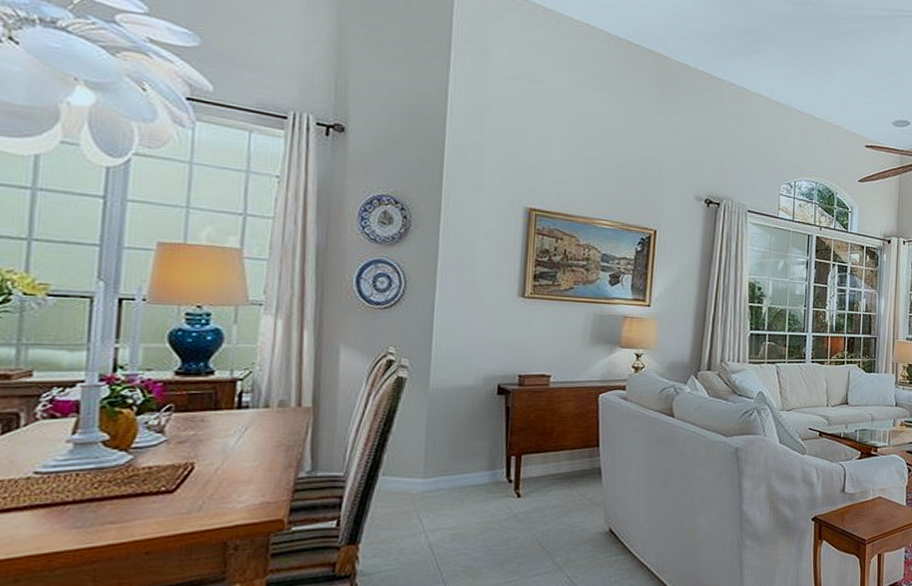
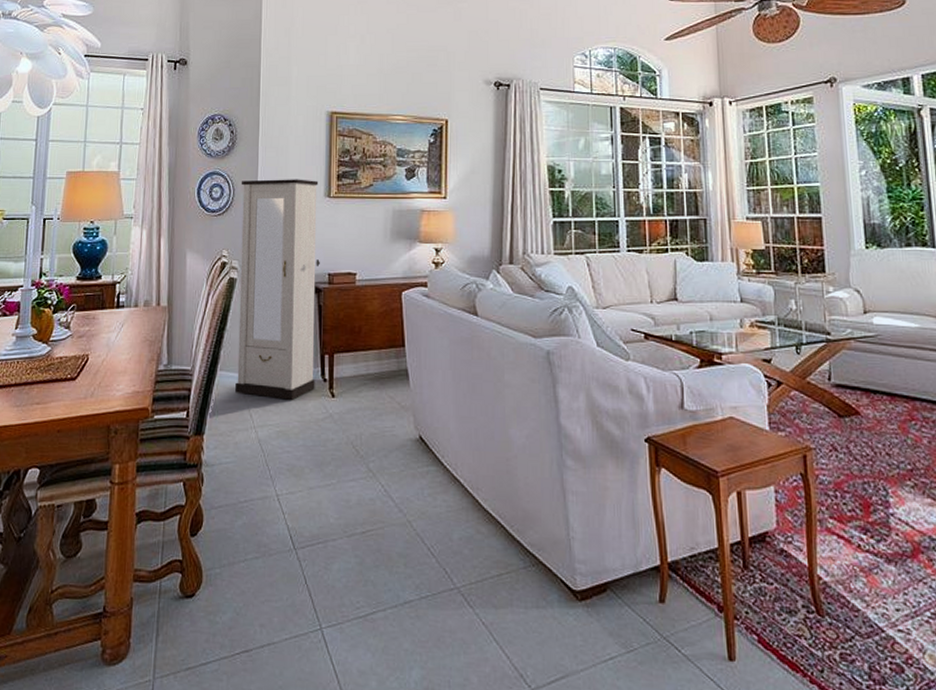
cabinet: none [401,272,512,502] -> present [235,179,320,400]

